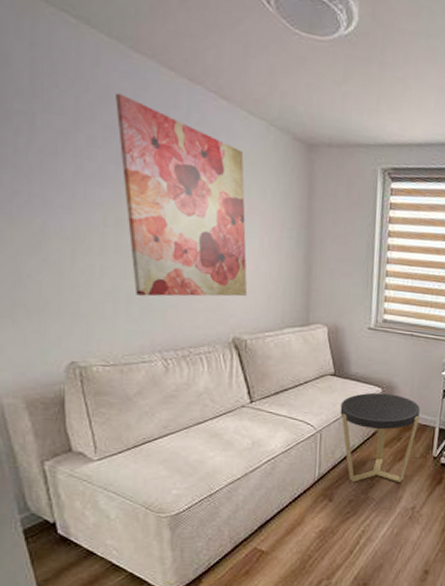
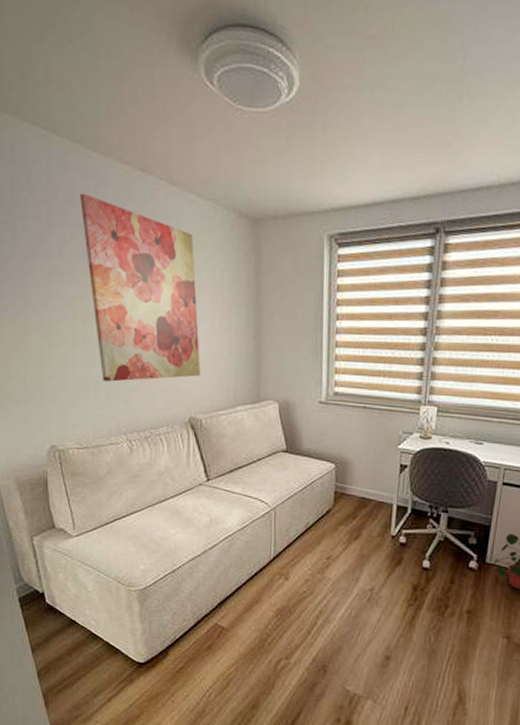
side table: present [340,392,420,482] -> none [293,468,376,562]

